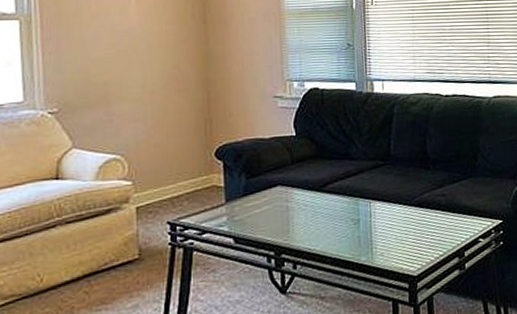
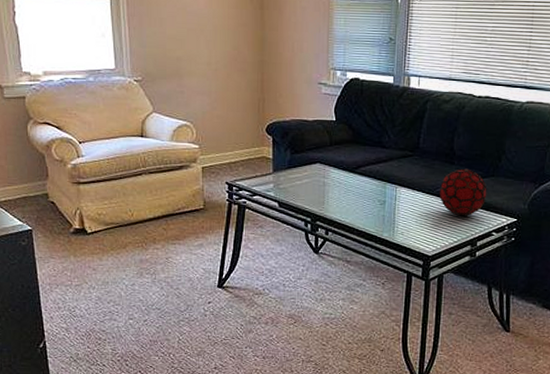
decorative orb: none [417,172,468,225] -> present [439,168,487,216]

